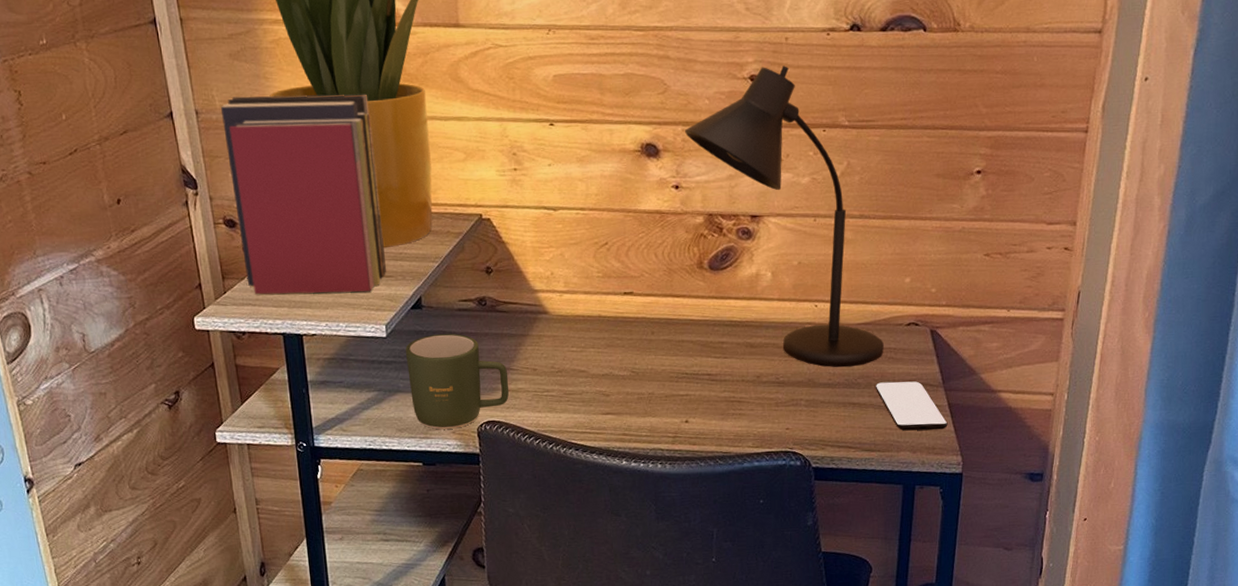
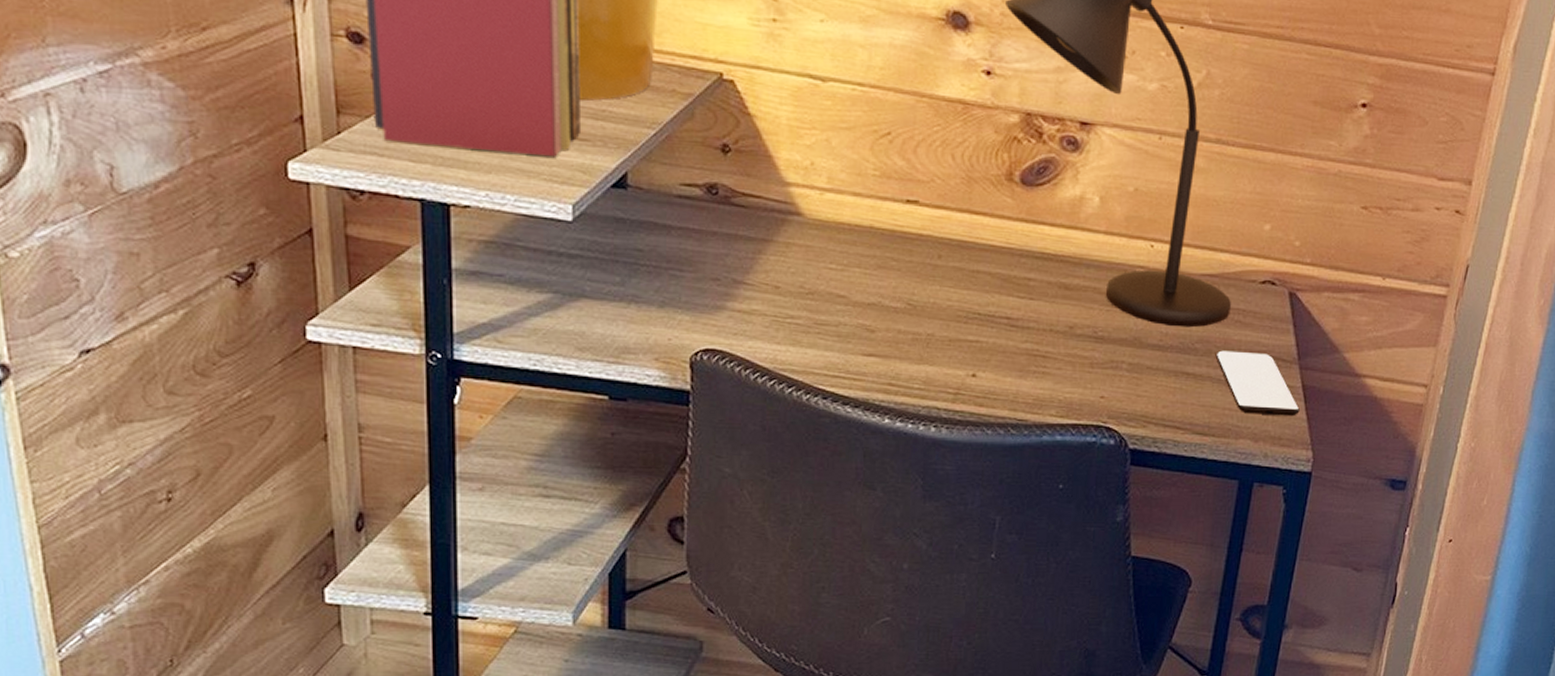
mug: present [406,333,510,430] -> none [599,225,740,355]

